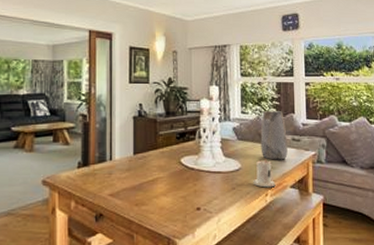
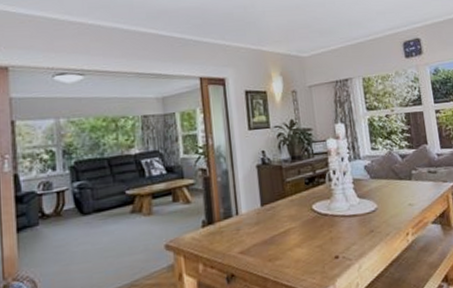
candle: present [253,158,276,188] -> none [392,194,416,227]
vase: present [260,111,288,160] -> none [393,143,425,196]

